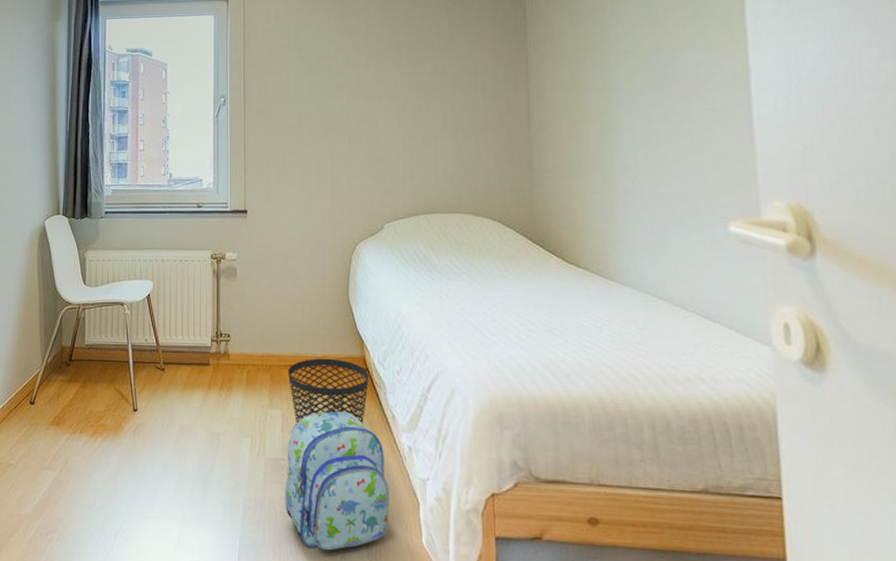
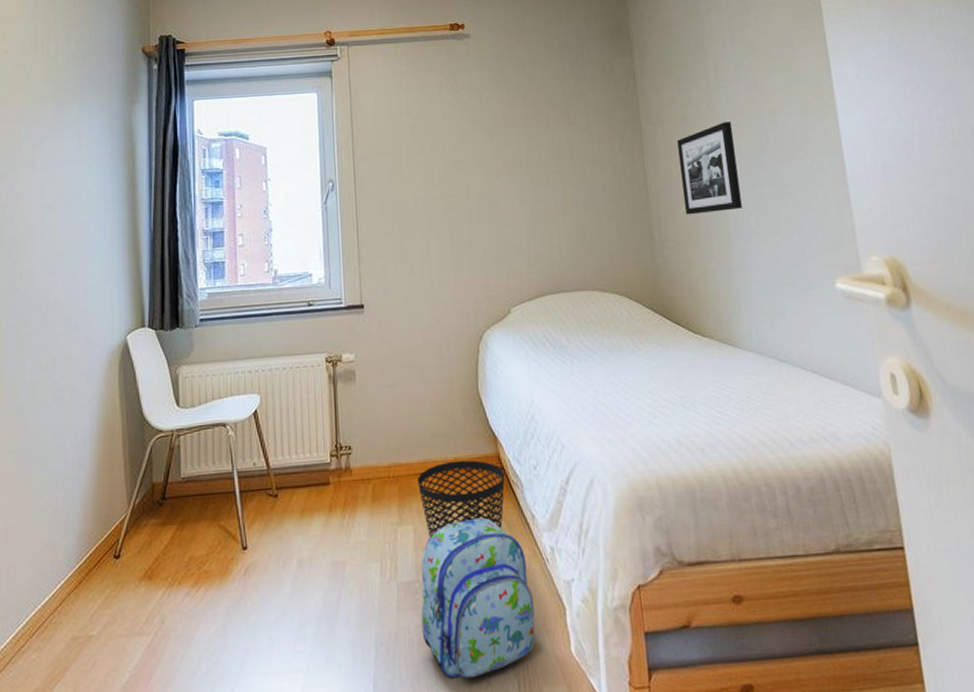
picture frame: none [565,55,631,147] -> present [677,122,742,215]

